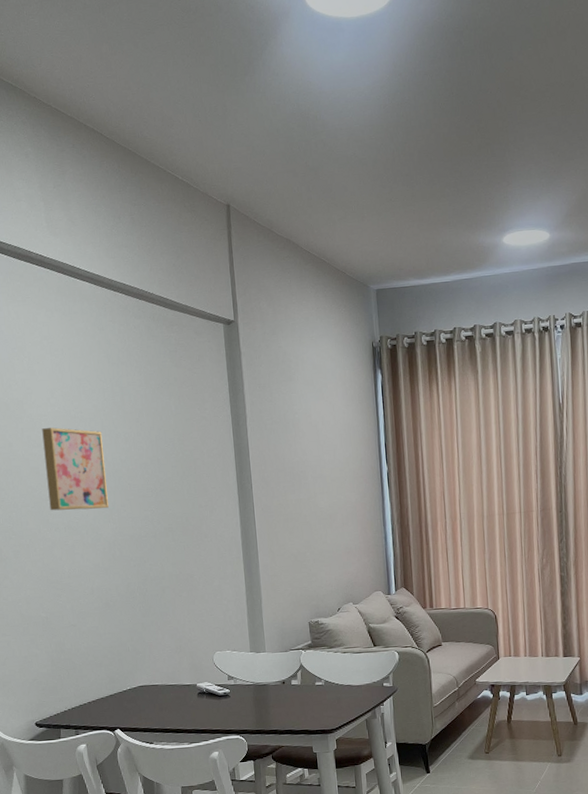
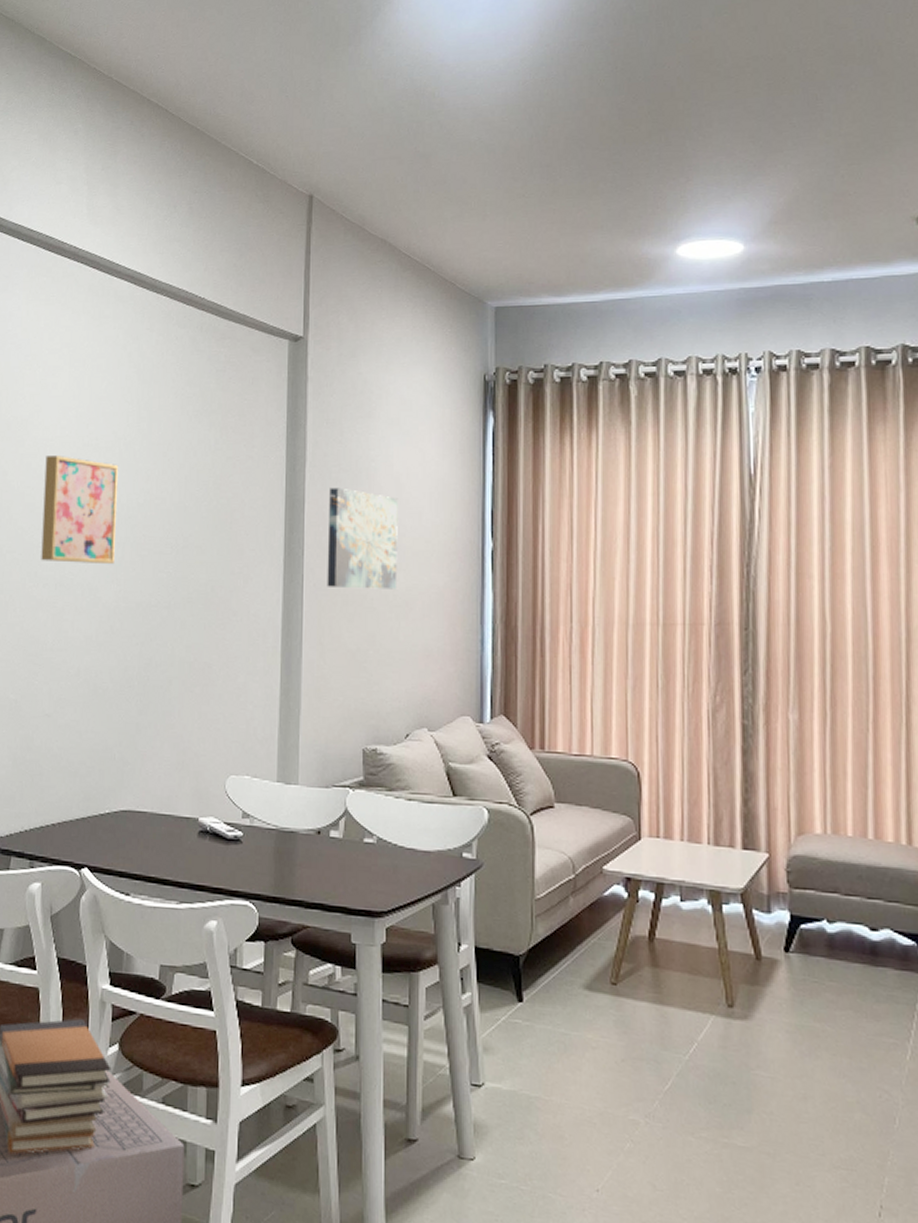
wall art: none [266,435,322,510] -> present [327,487,398,589]

